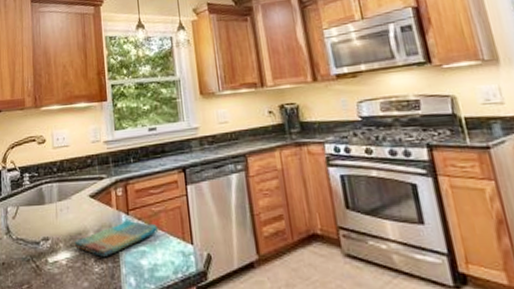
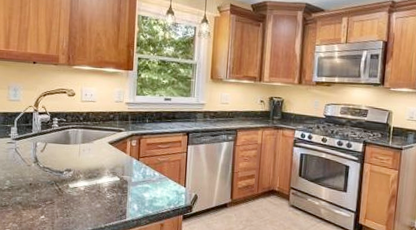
dish towel: present [74,220,159,258] -> none [92,164,161,189]

